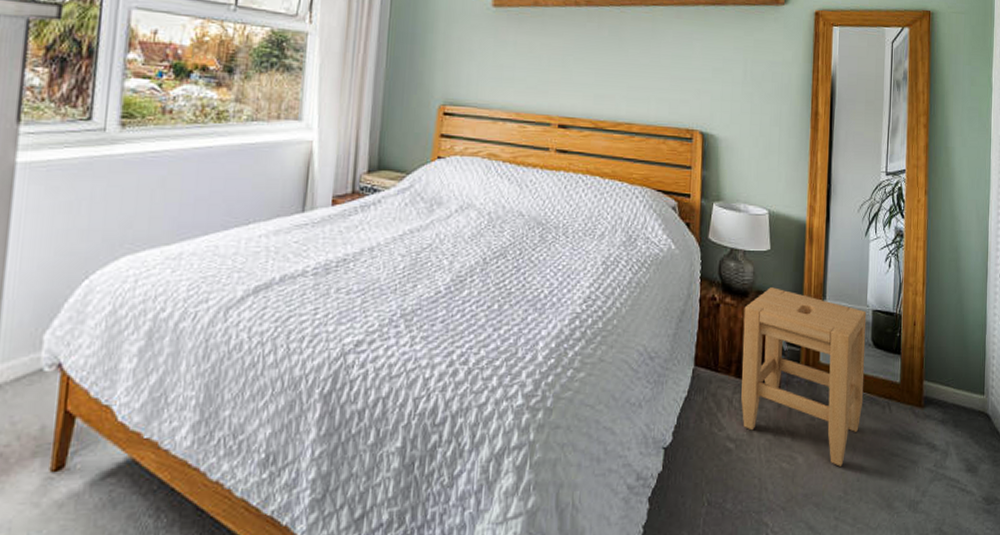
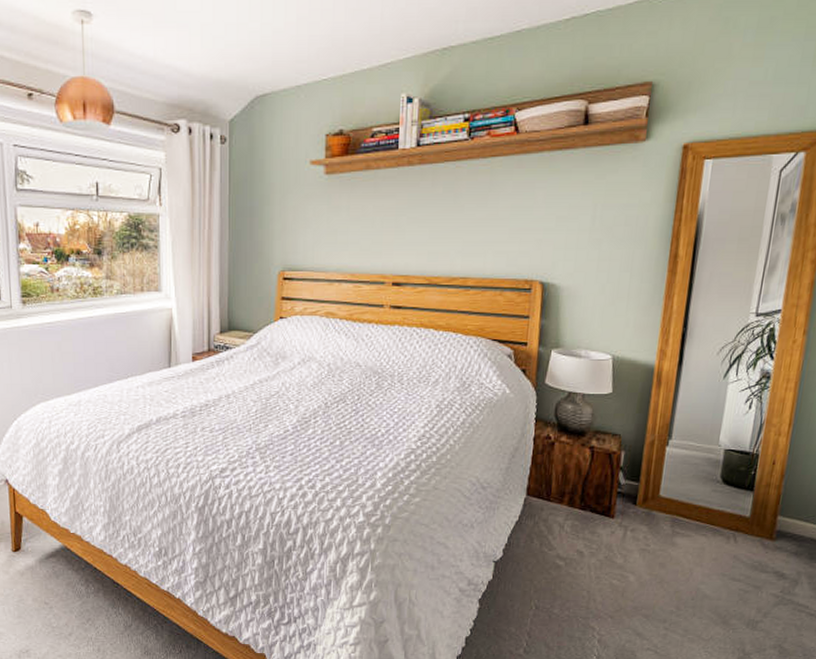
stool: present [741,287,867,467] -> none [573,428,718,586]

